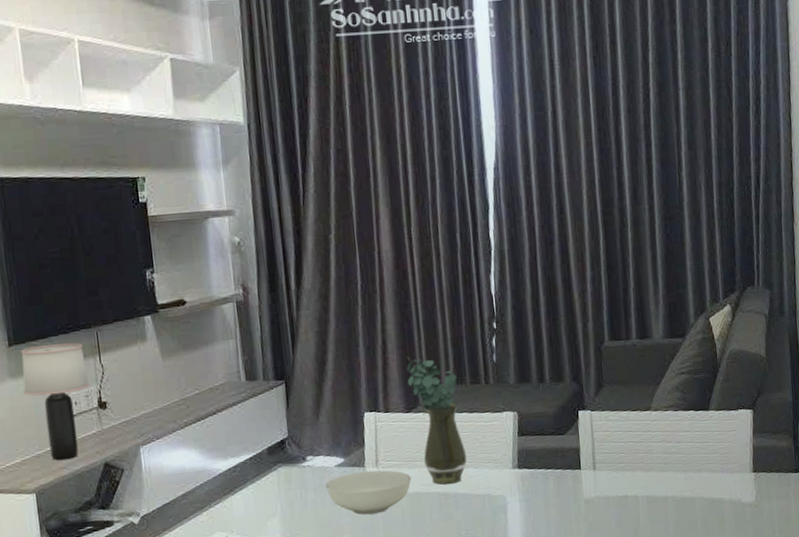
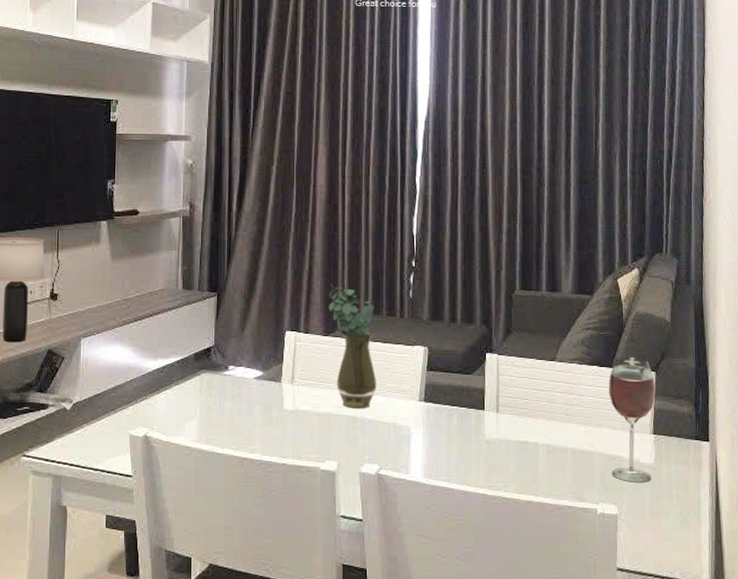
bowl: present [325,470,411,515] -> none [243,386,323,428]
wineglass: none [705,396,754,523] -> present [608,356,656,482]

